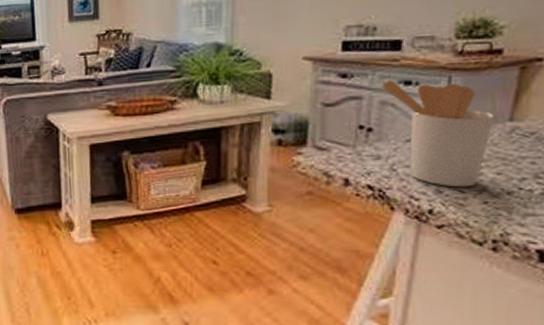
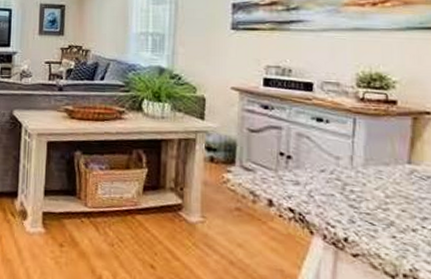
utensil holder: present [380,80,494,188] -> none [297,115,395,221]

